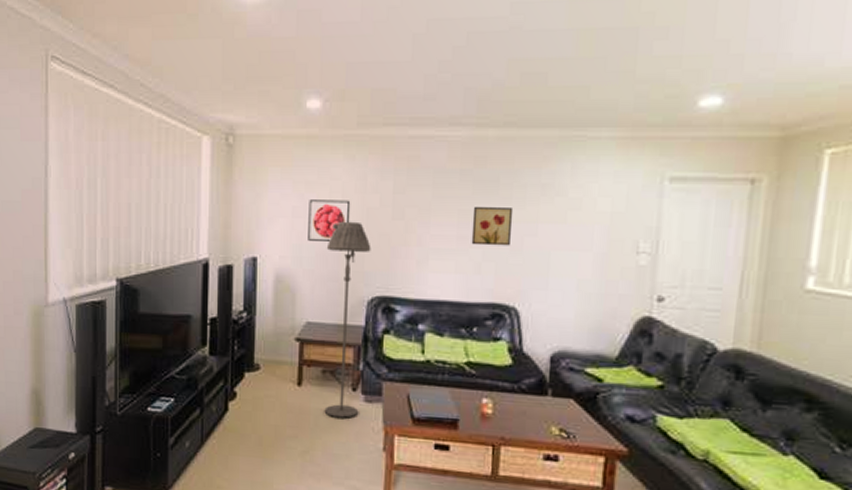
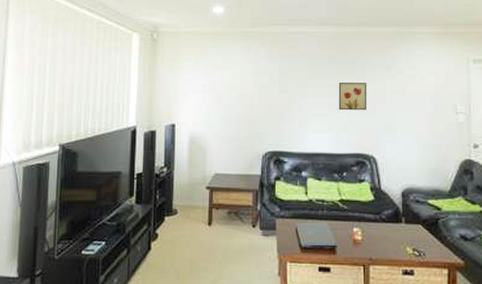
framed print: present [308,200,351,241] -> none [215,79,248,110]
floor lamp: present [324,221,371,418] -> none [229,95,264,250]

